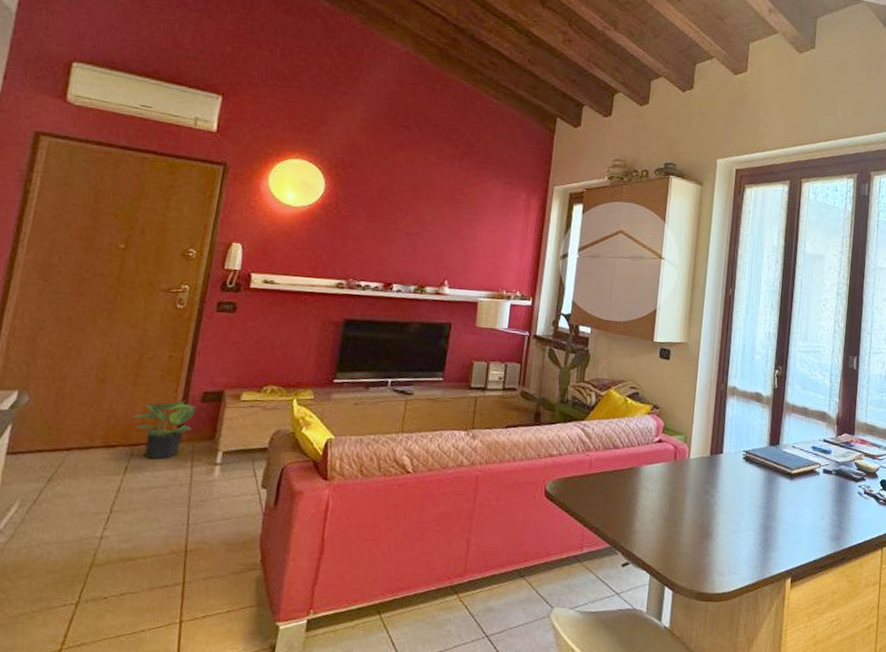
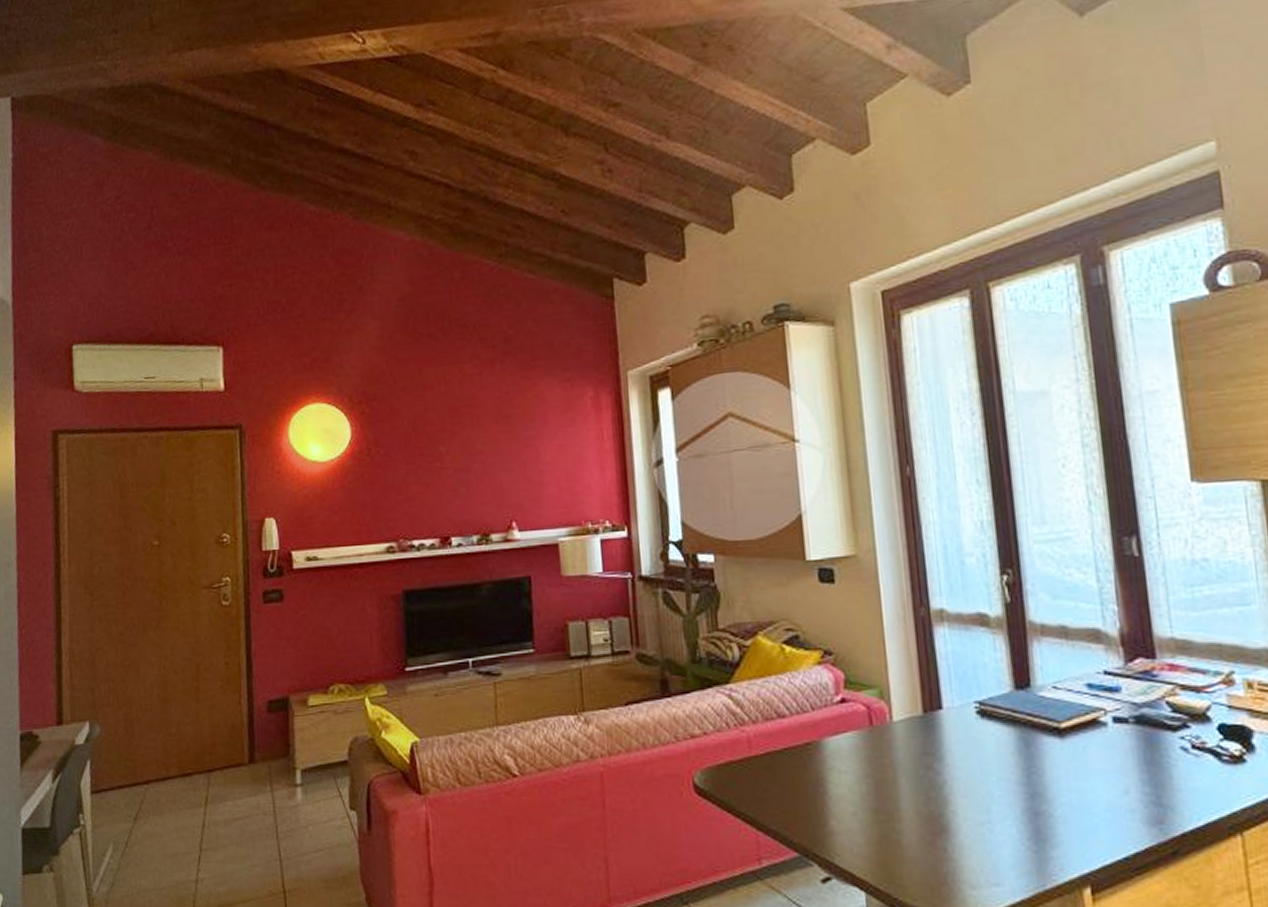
potted plant: present [132,400,197,460] -> none [201,713,265,786]

